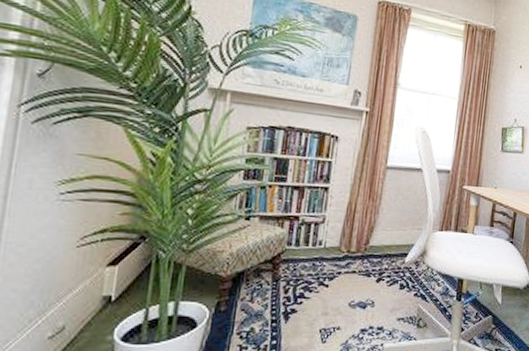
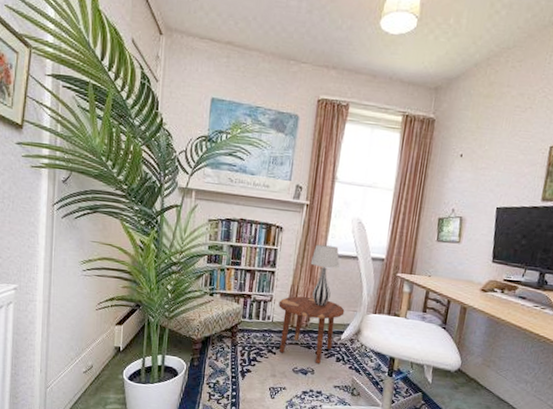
side table: none [332,215,409,293] -> present [278,296,345,364]
table lamp: none [370,156,403,226] -> present [310,244,340,307]

